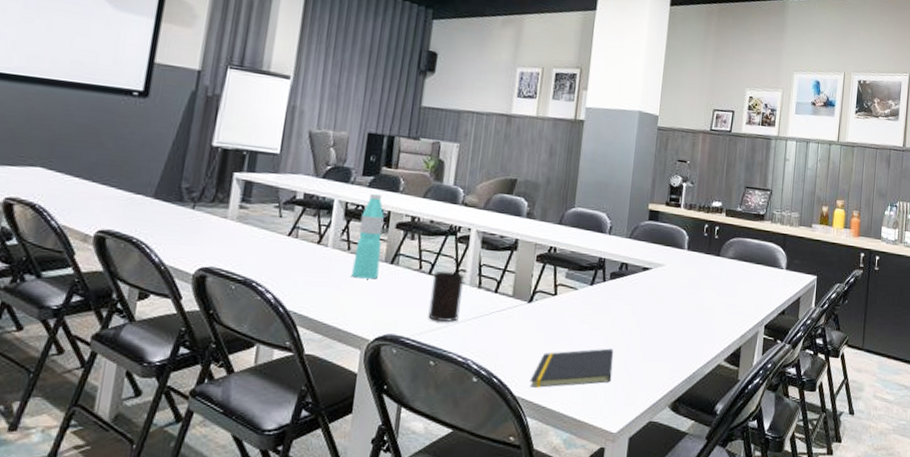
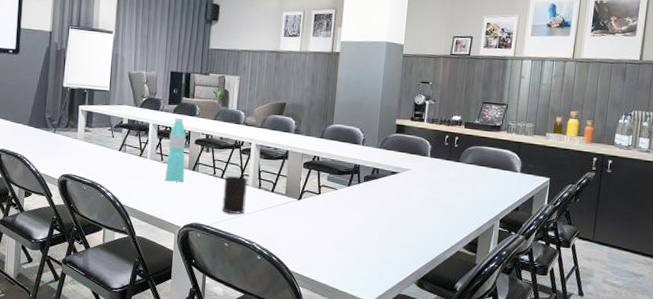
notepad: present [529,348,614,388] -> none [301,236,369,265]

